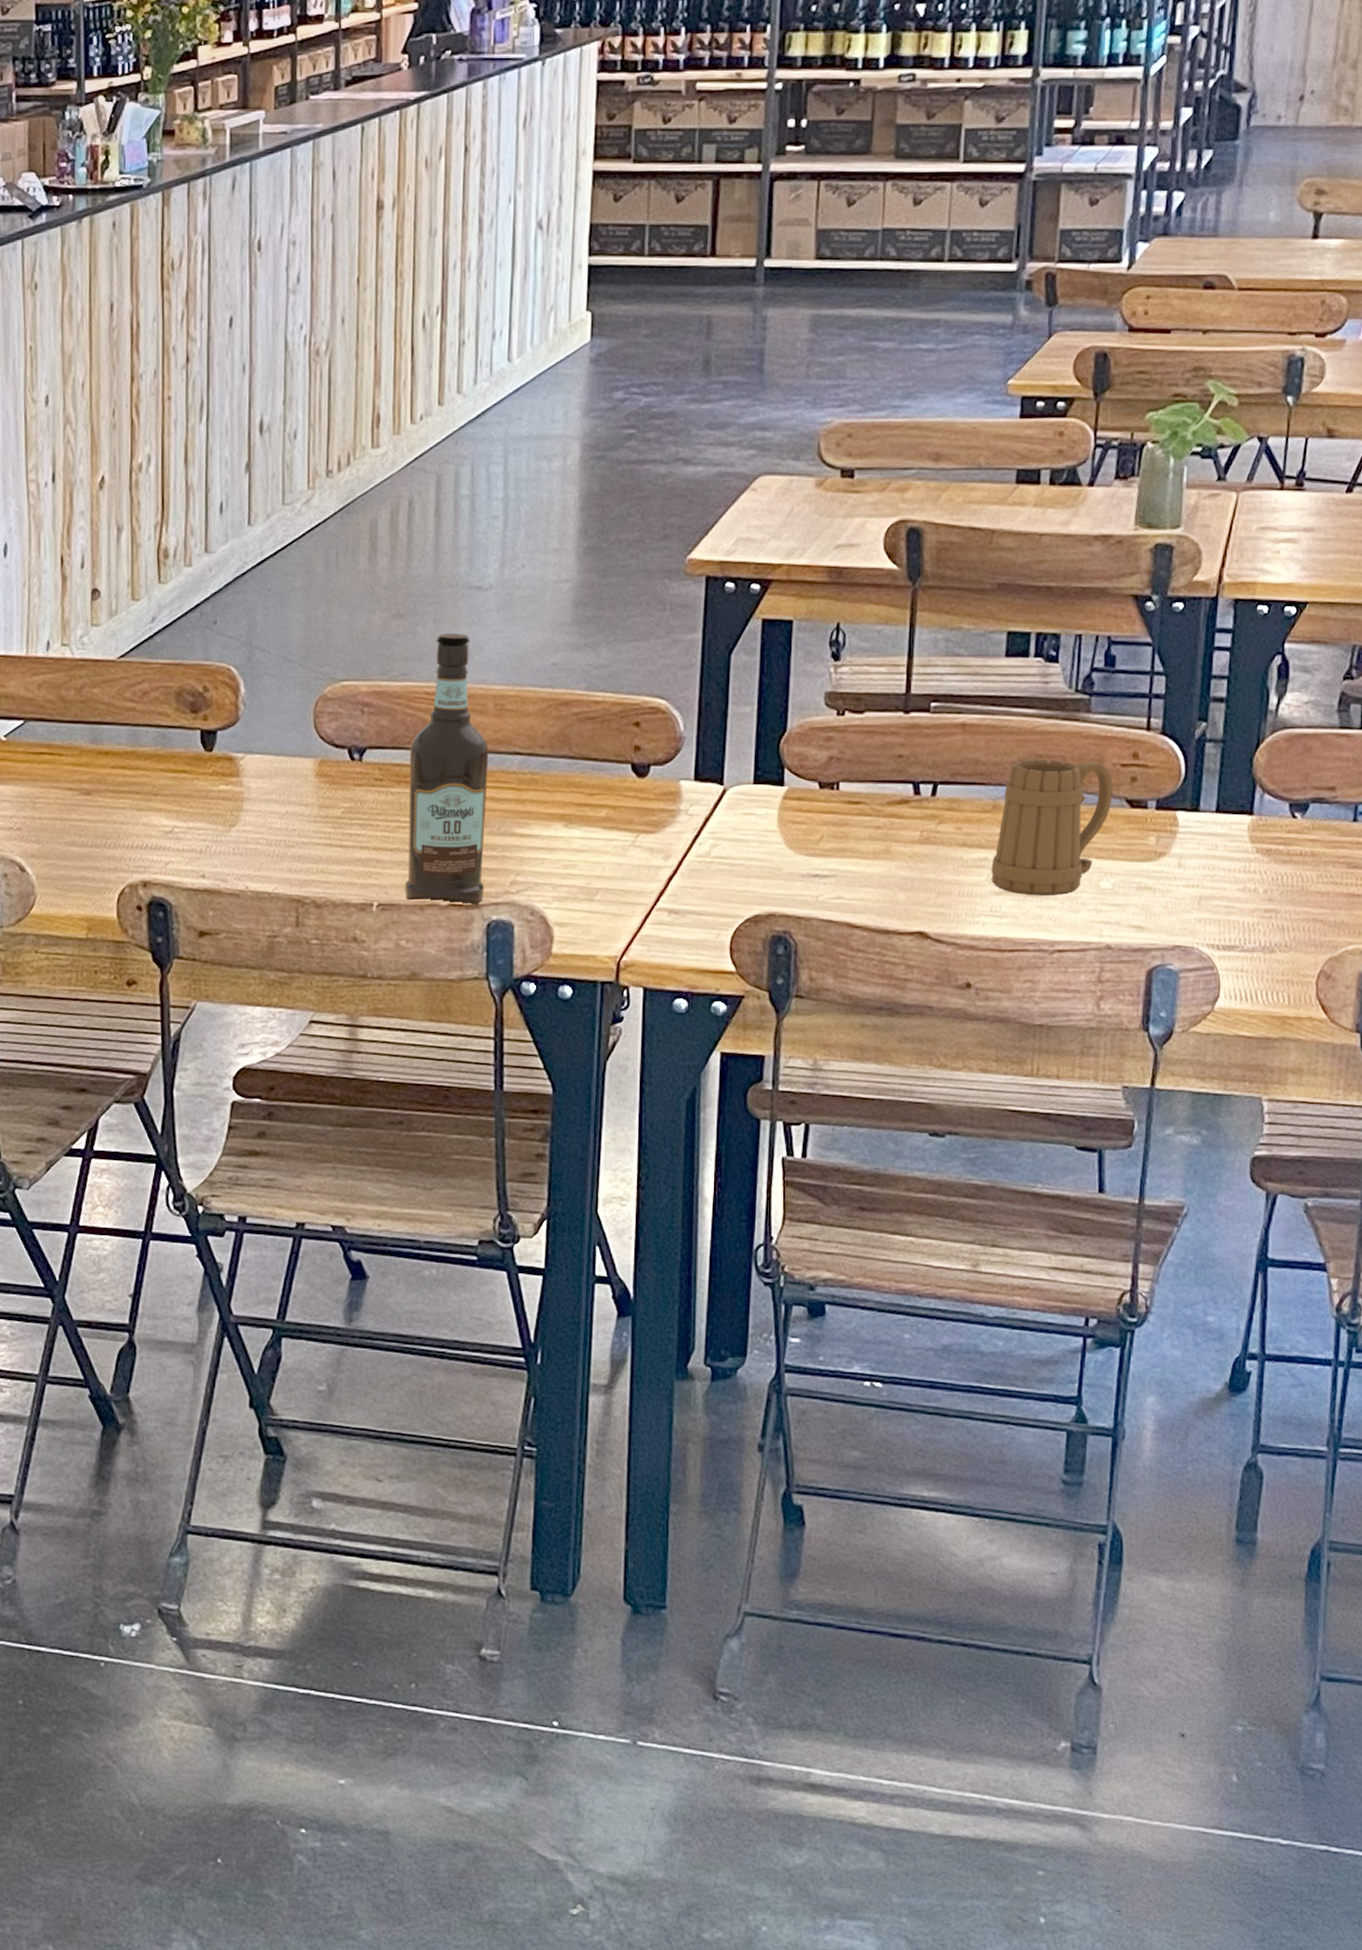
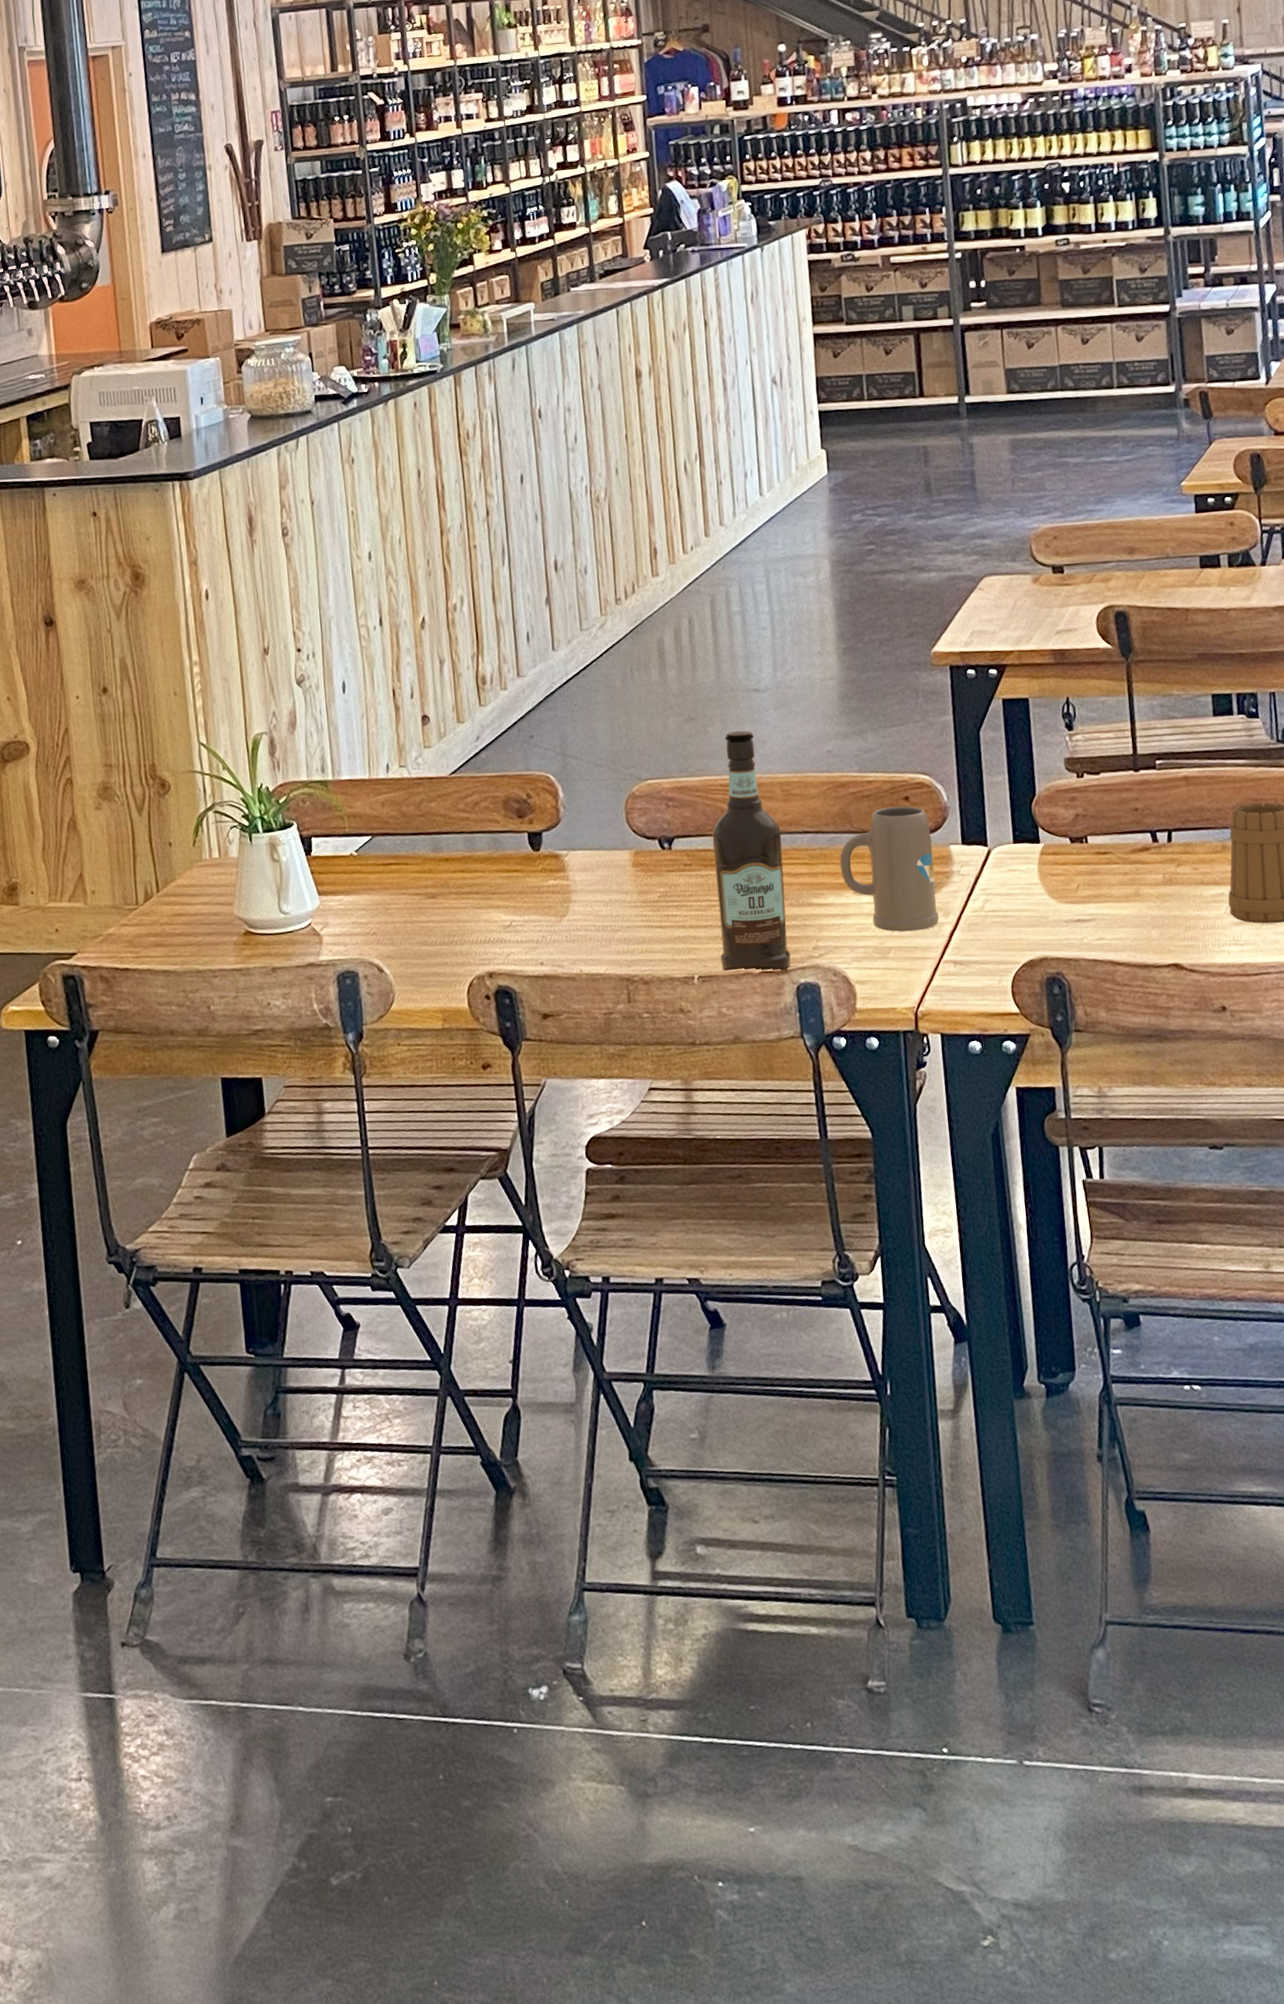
beer mug: none [551,732,660,873] -> present [839,806,939,932]

